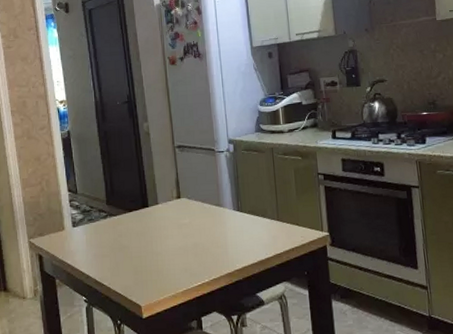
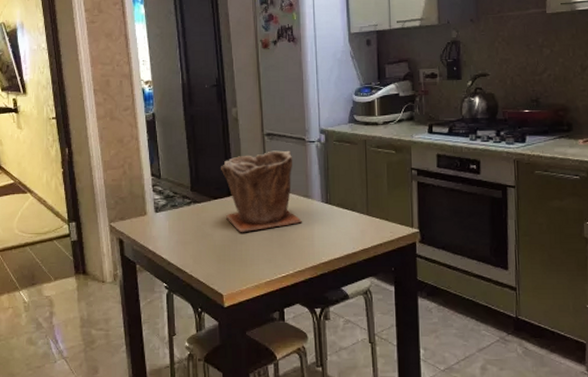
plant pot: none [135,161,215,244] -> present [221,150,302,233]

